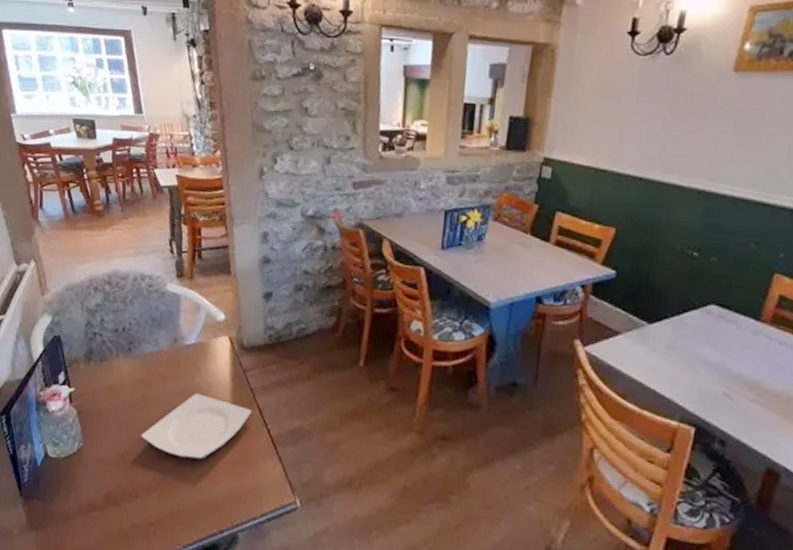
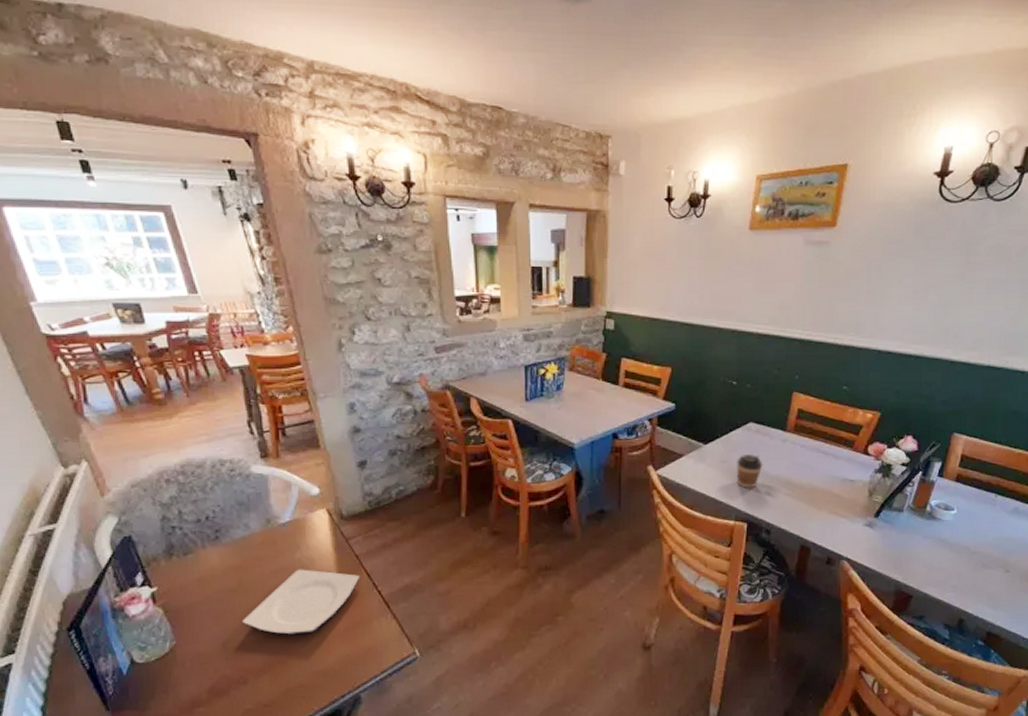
coffee cup: none [686,343,724,386] -> present [736,455,763,489]

